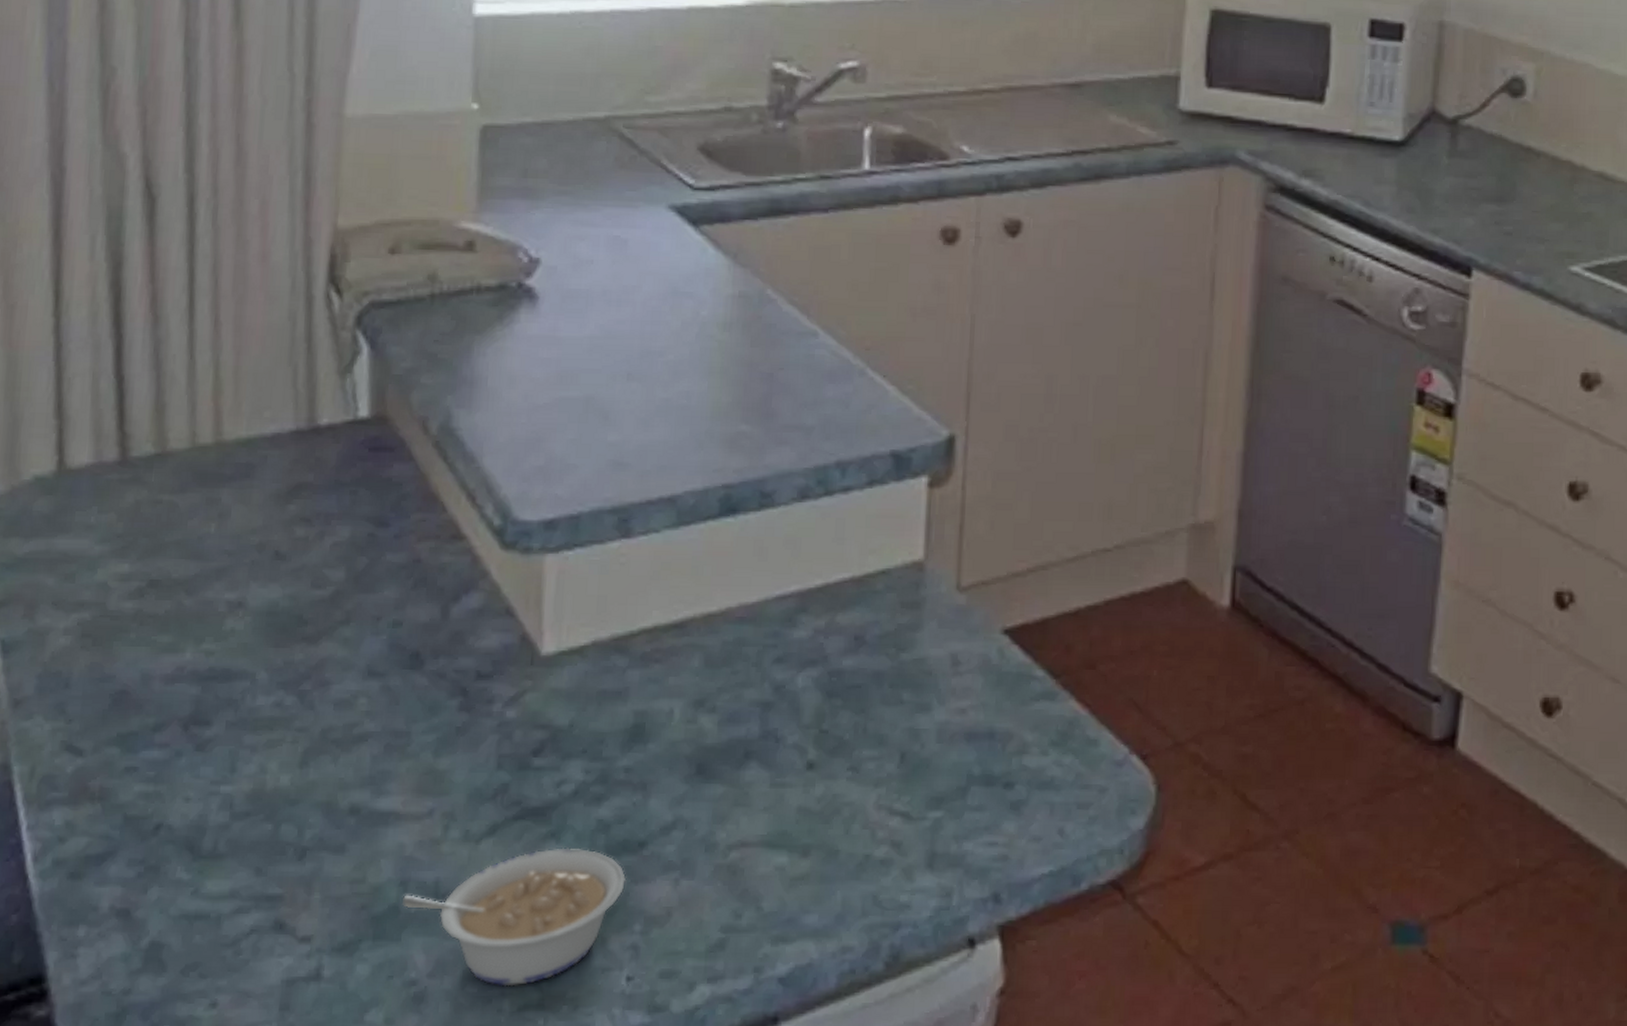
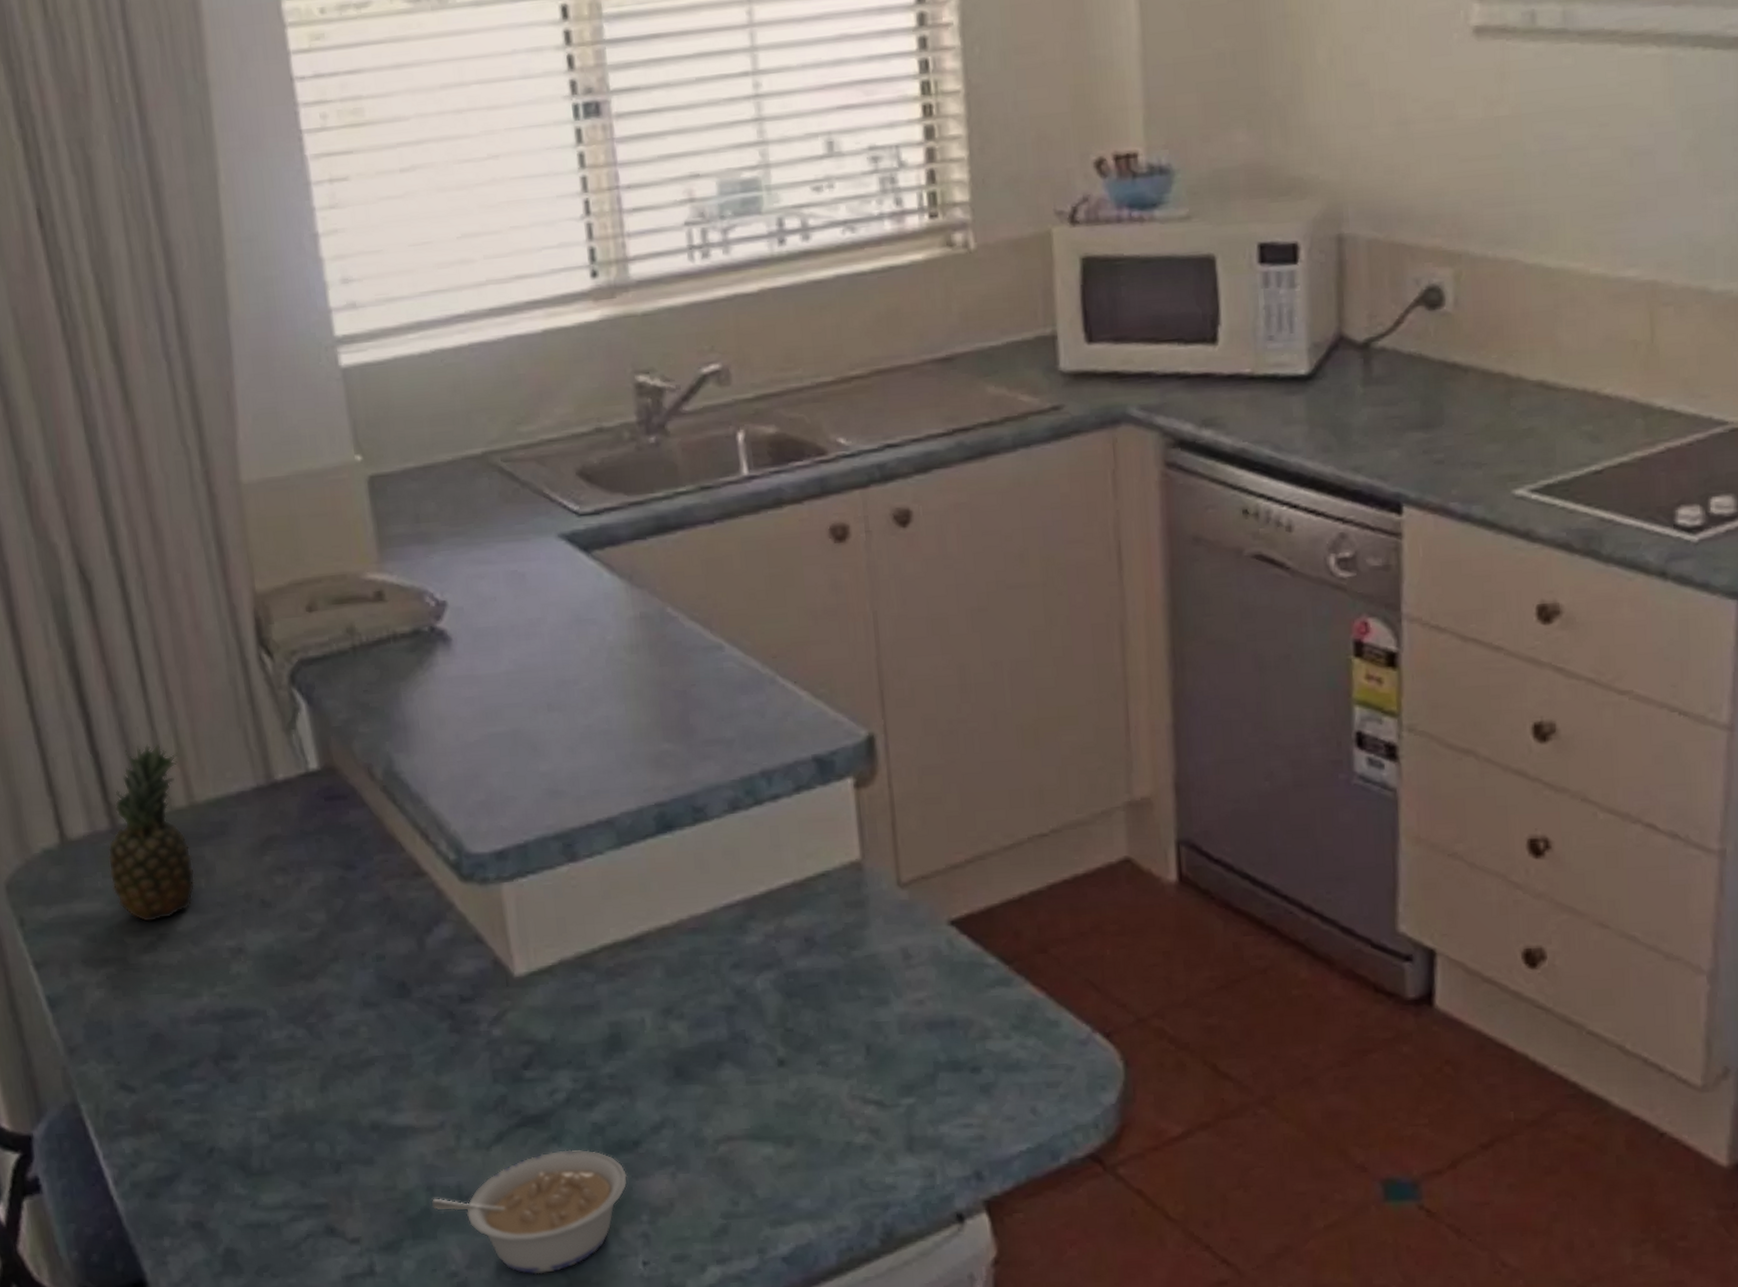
fruit: none [106,373,215,566] -> present [107,744,195,923]

